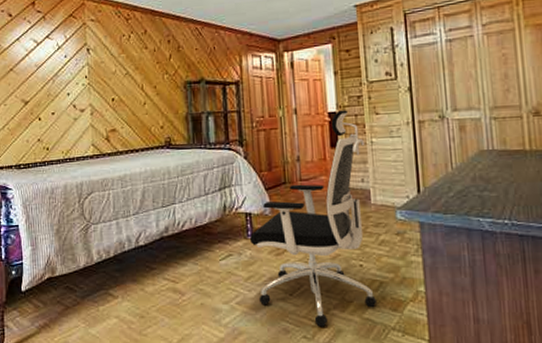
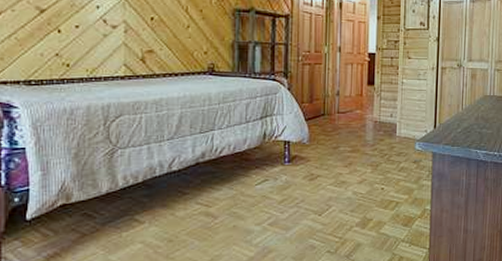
office chair: present [250,110,378,327] -> none [287,52,397,242]

